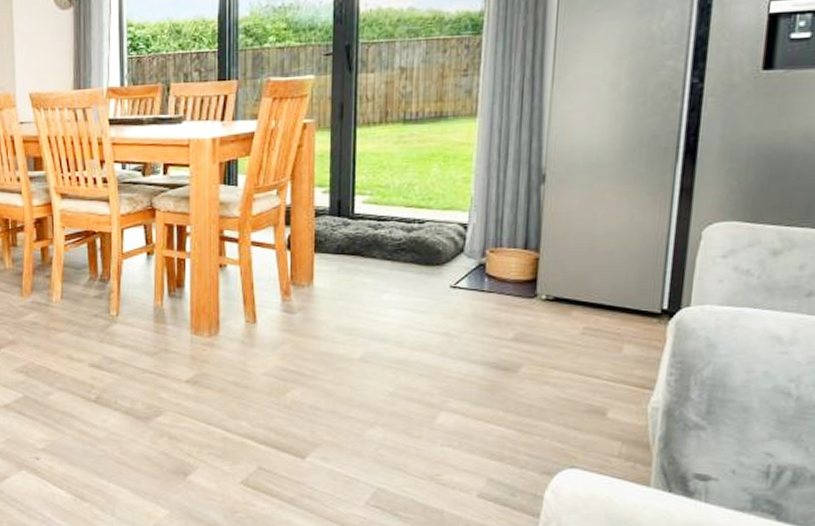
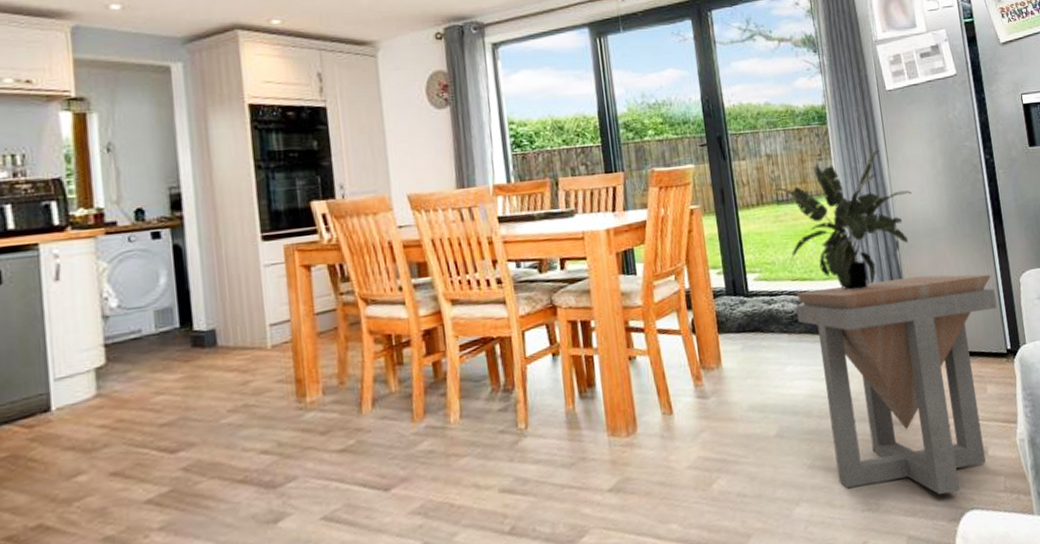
potted plant: none [401,67,577,223] -> present [773,150,912,291]
side table: none [405,216,663,447] -> present [795,274,997,496]

